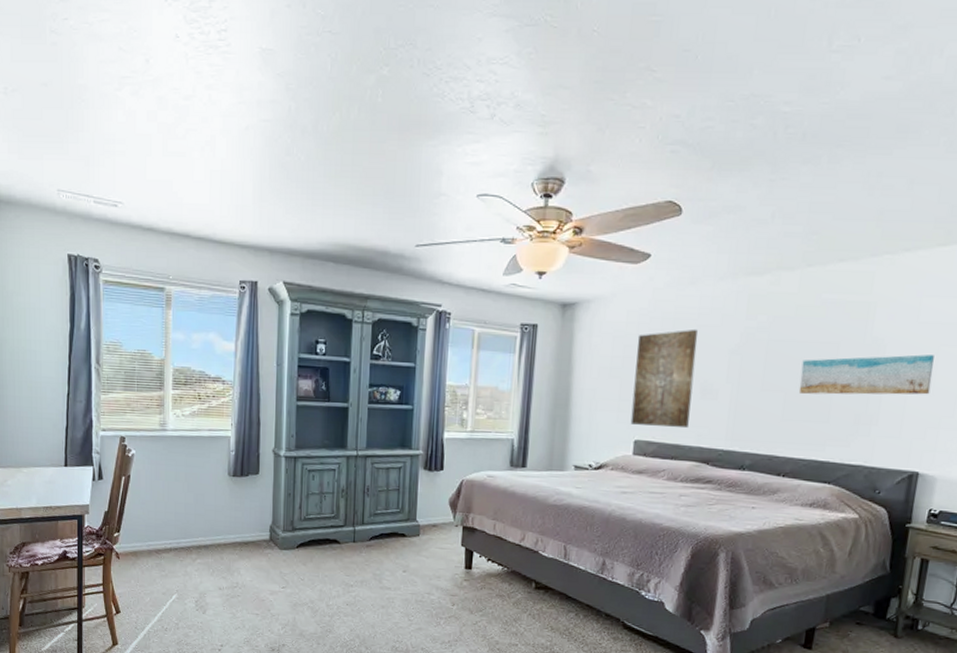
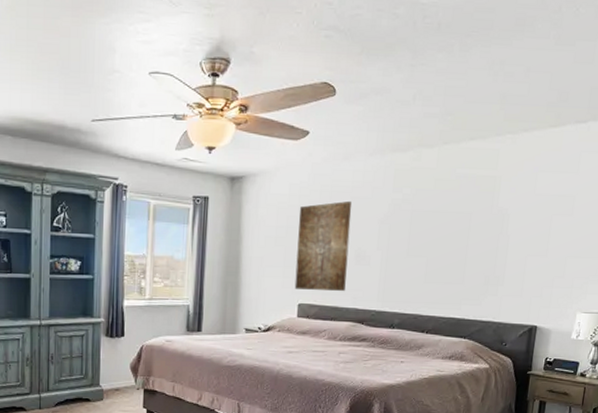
wall art: present [798,354,934,395] -> none [438,223,548,259]

